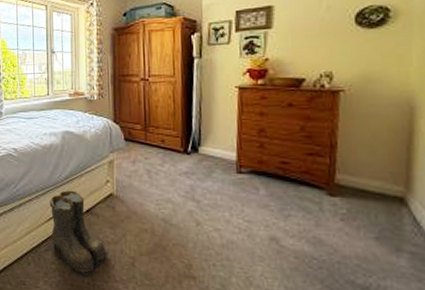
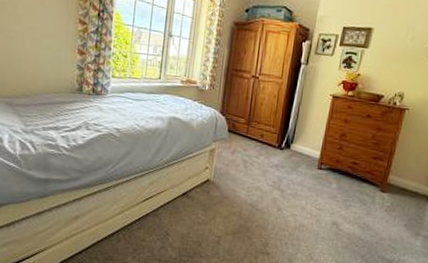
boots: present [49,190,108,276] -> none [145,173,198,252]

